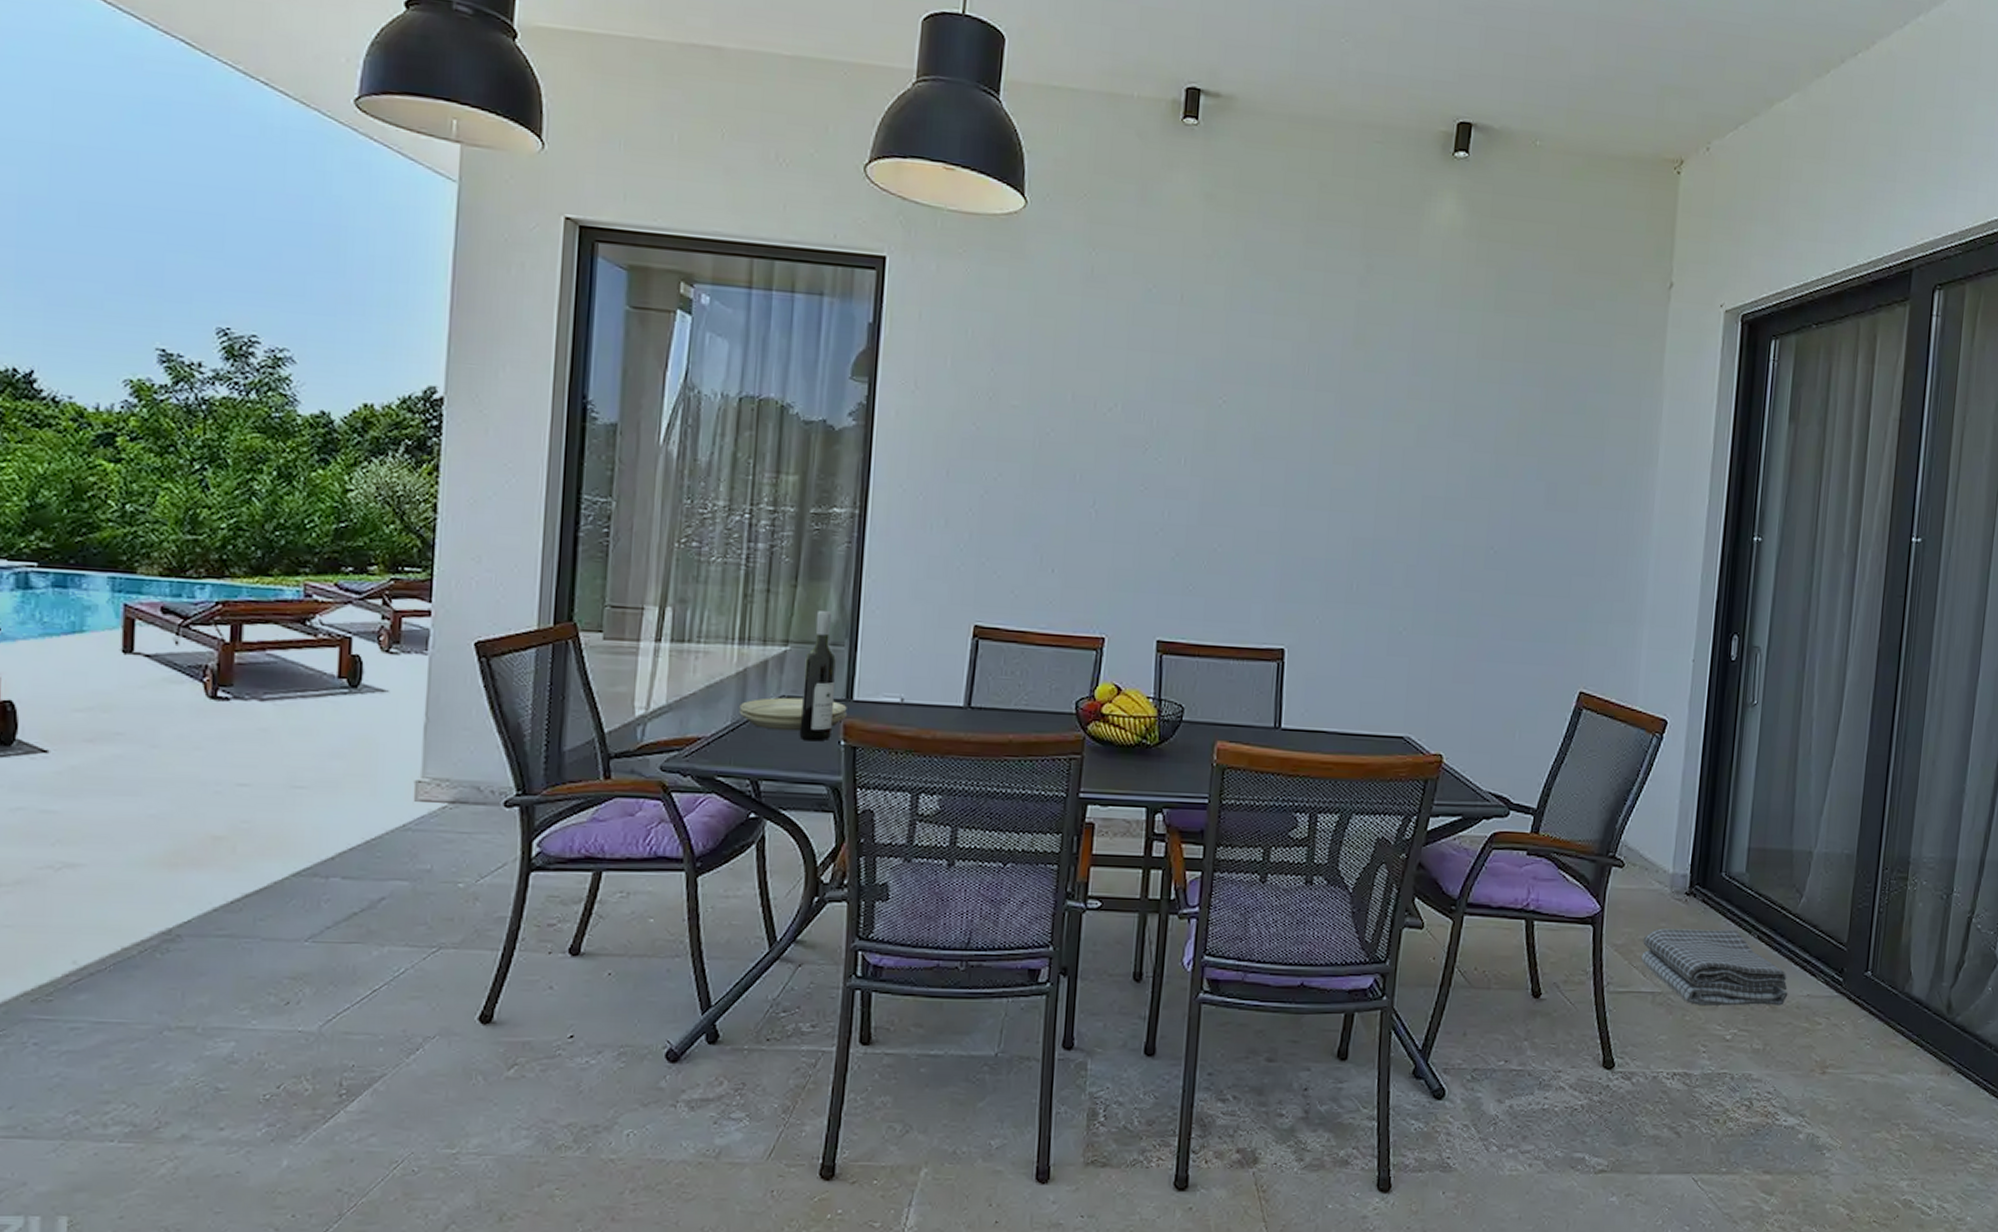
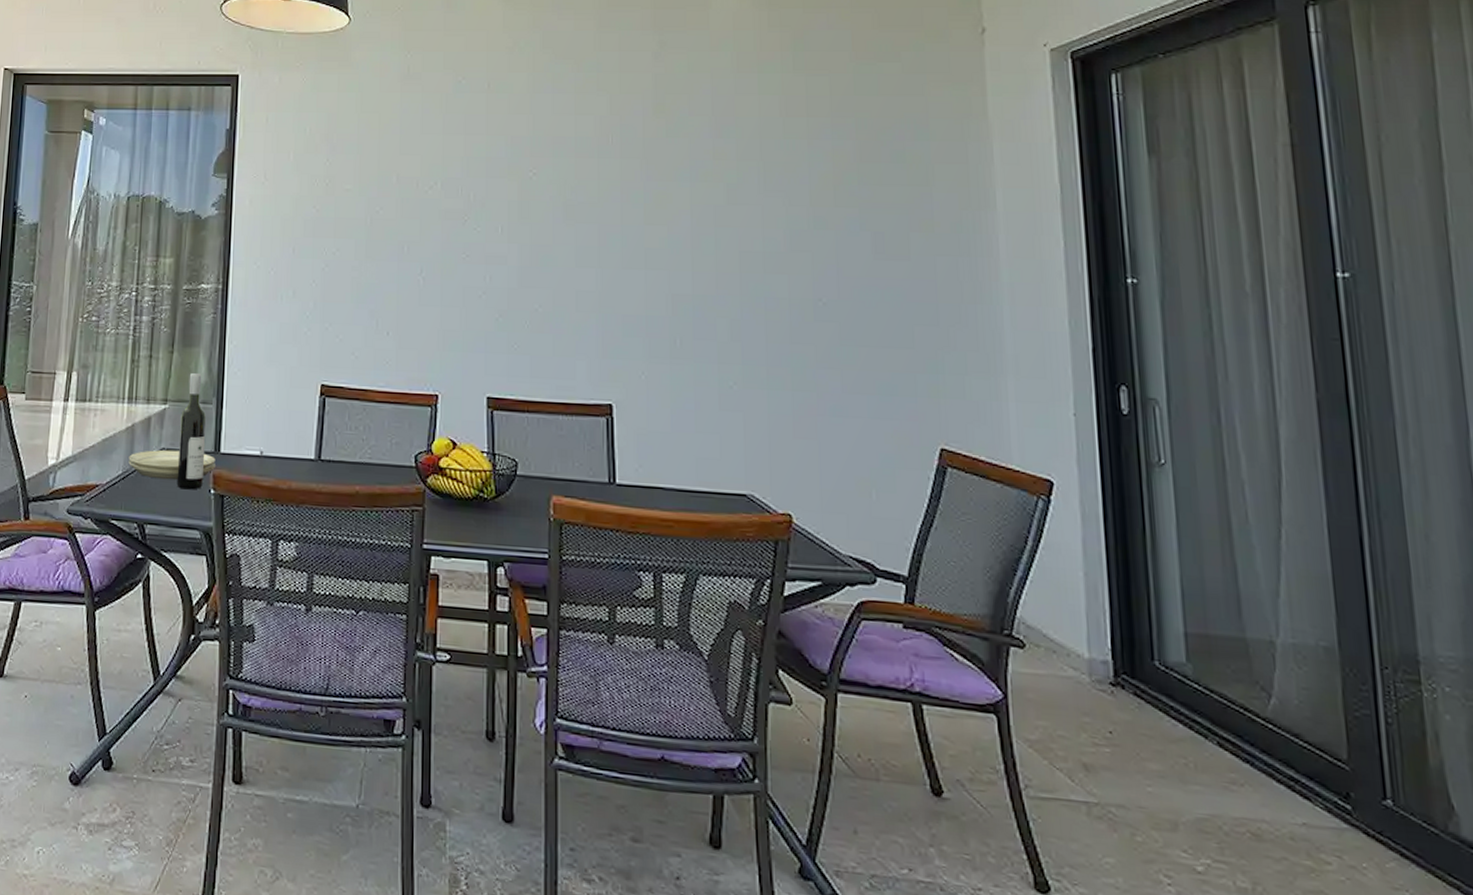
towel: present [1641,928,1788,1006] -> none [1063,724,1275,834]

